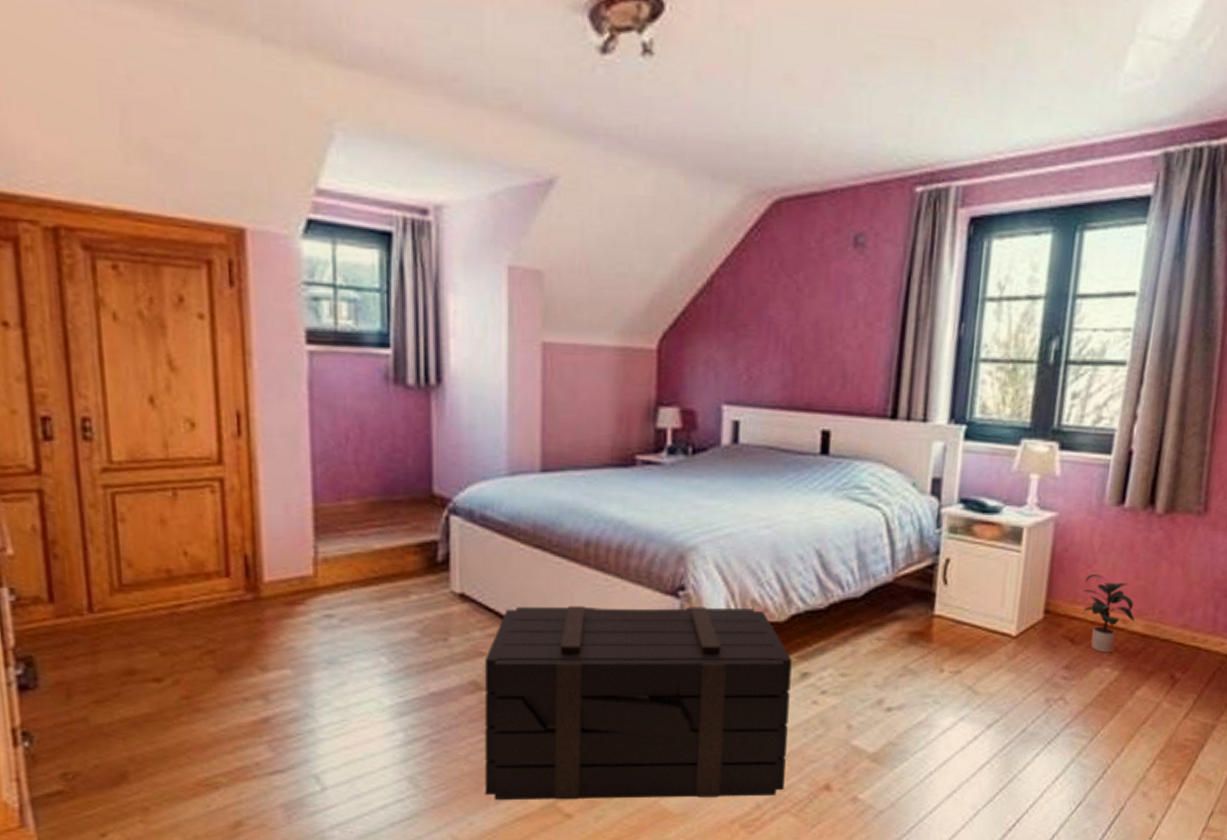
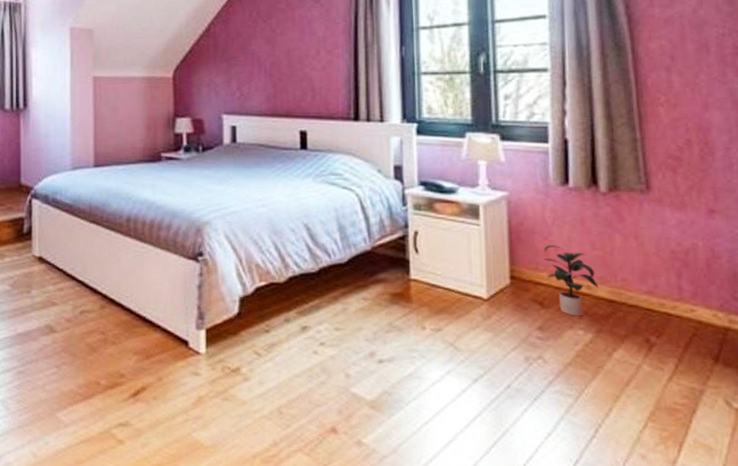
storage trunk: present [484,606,792,800] -> none [56,267,296,434]

